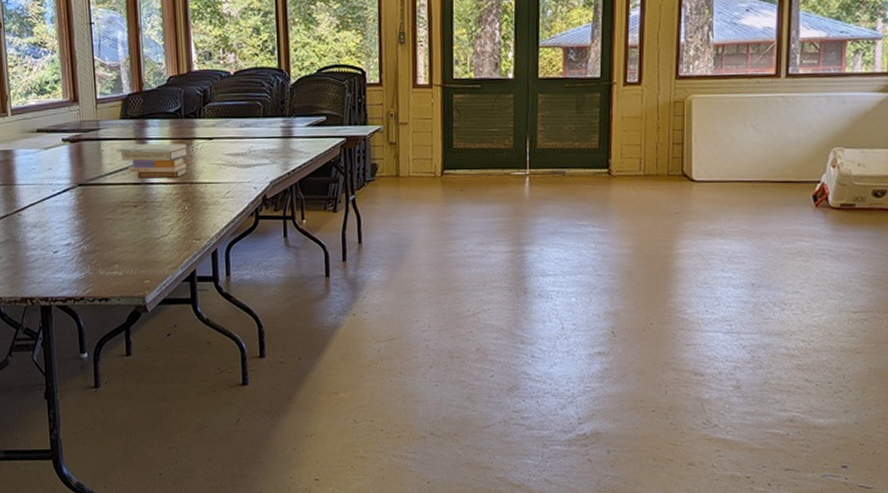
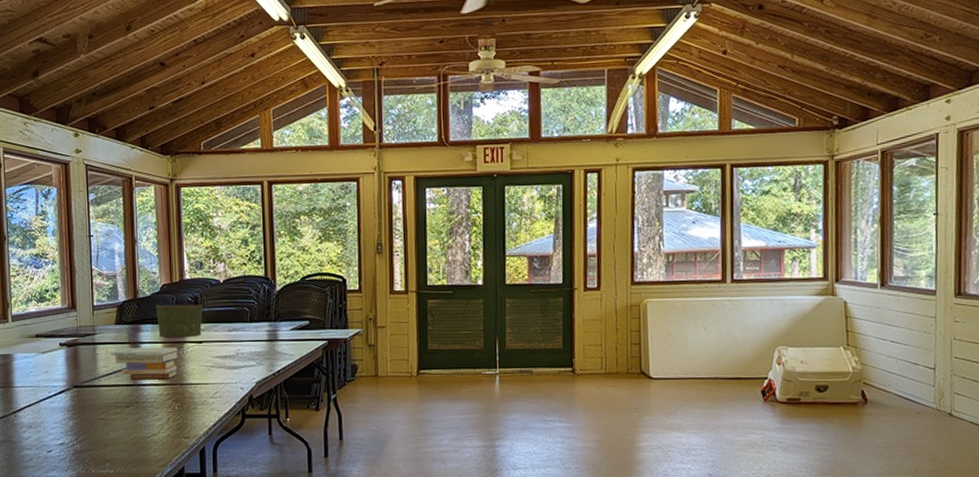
basket: none [163,97,213,134] -> present [156,304,204,338]

